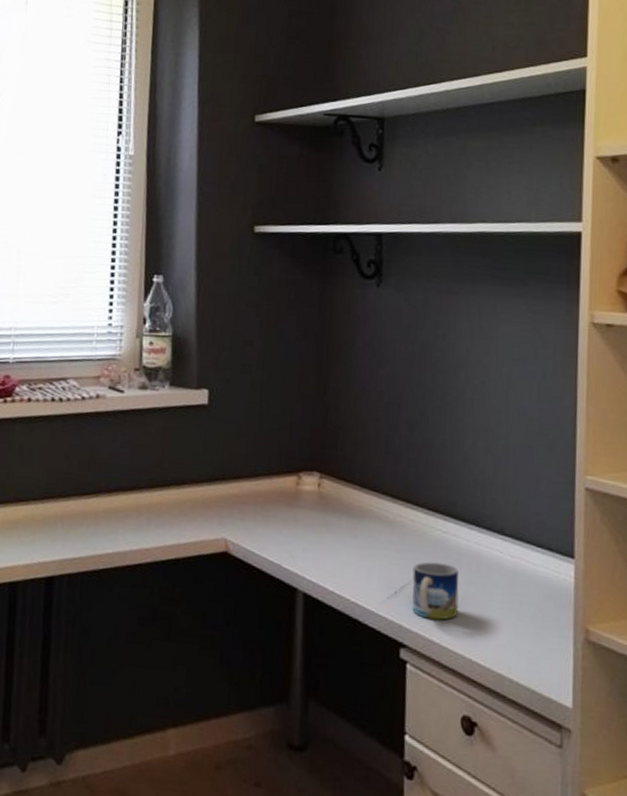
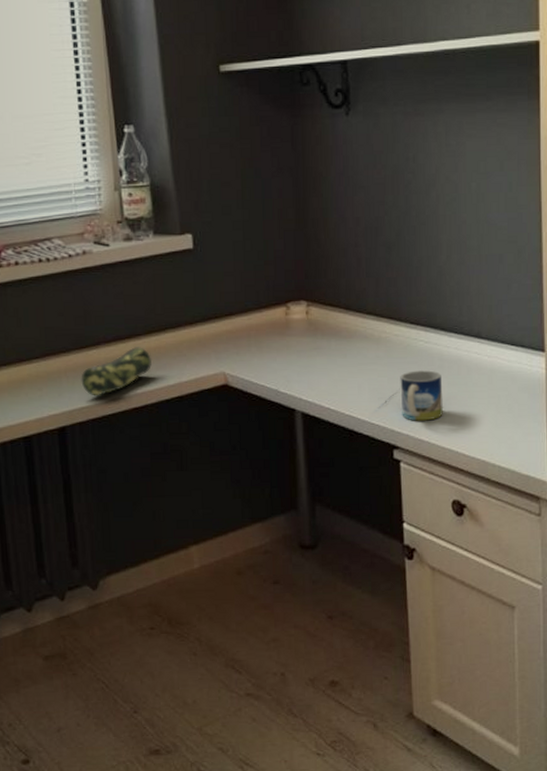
pencil case: none [76,500,153,548] -> present [81,347,153,396]

